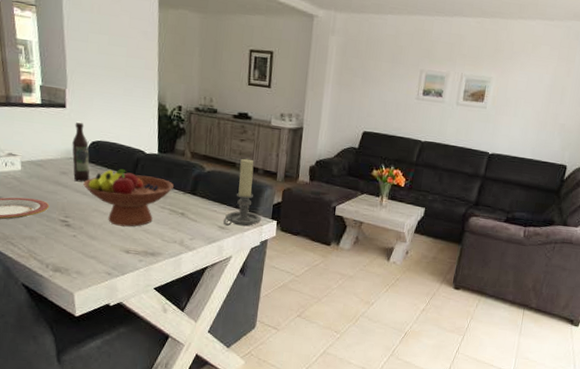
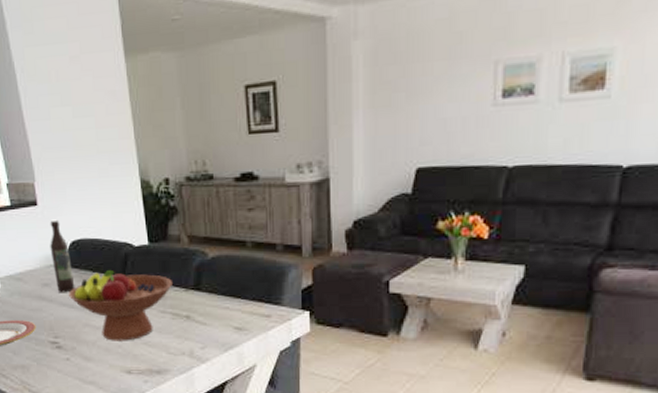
candle holder: present [223,158,261,227] -> none [240,233,288,325]

